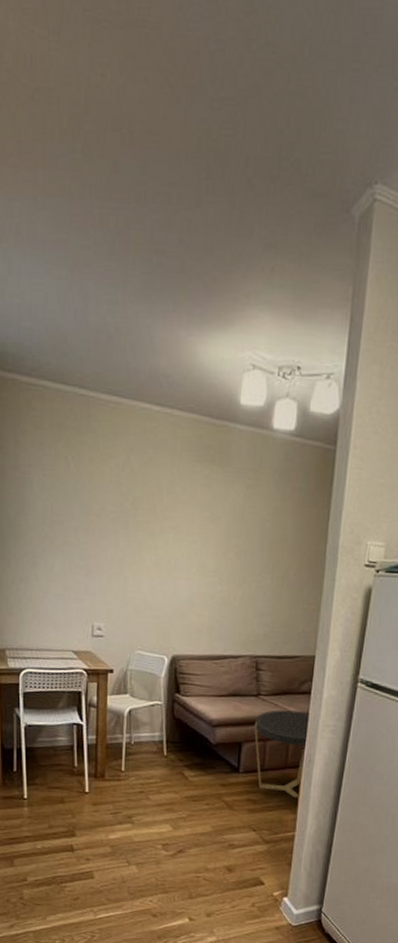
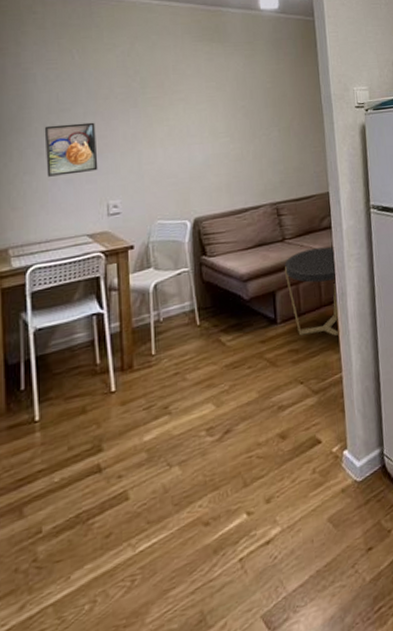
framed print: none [38,536,86,590] -> present [44,122,98,177]

